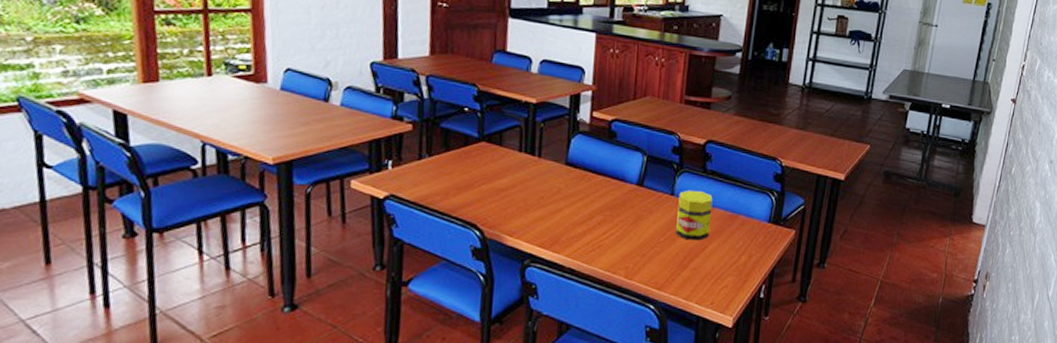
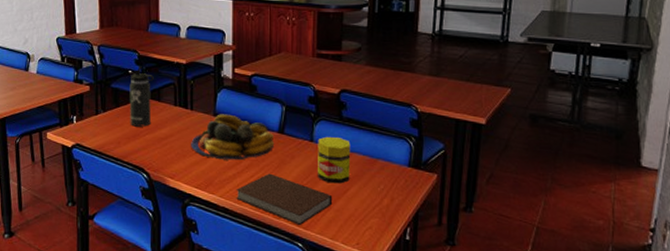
thermos bottle: none [462,103,496,176] -> present [129,66,154,127]
fruit bowl: none [536,163,632,216] -> present [191,114,275,161]
notebook: none [585,230,690,285] -> present [236,173,333,225]

